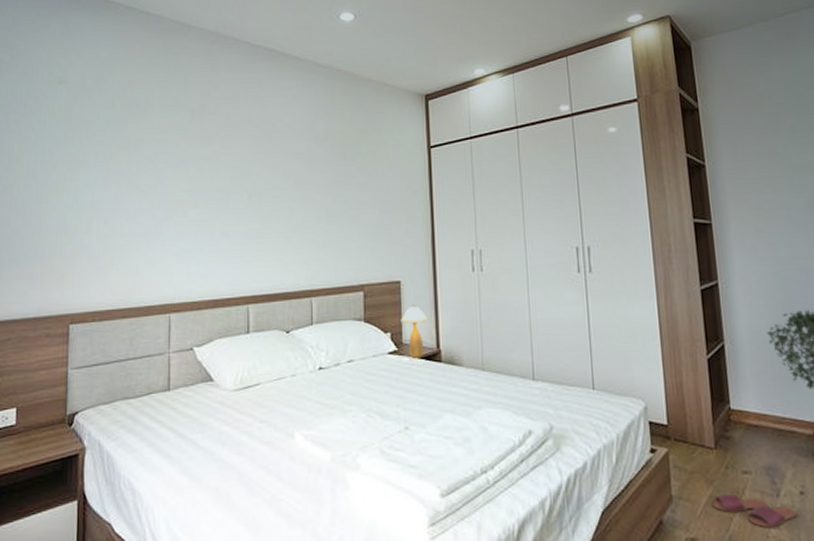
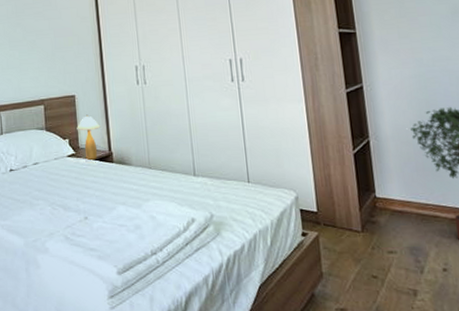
slippers: present [712,493,797,527] -> none [360,270,441,299]

